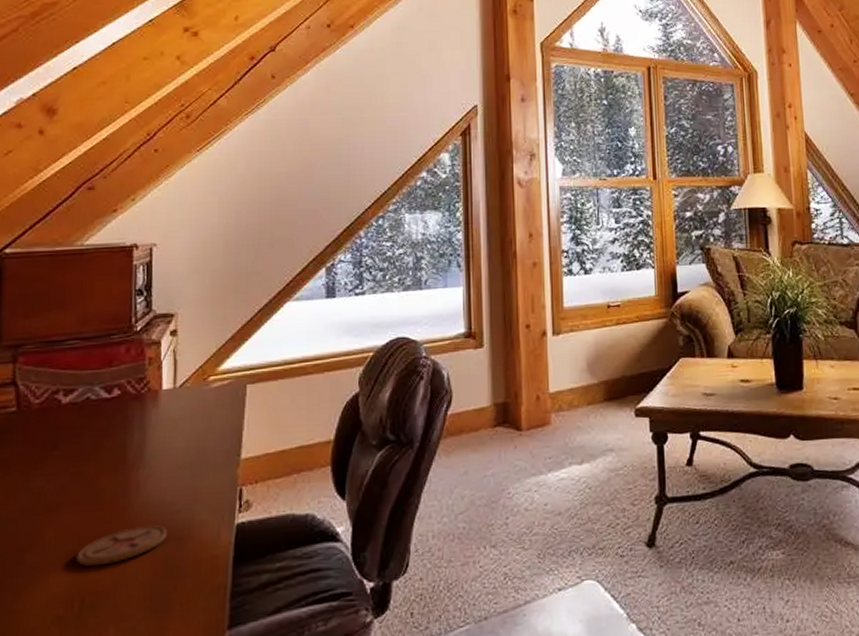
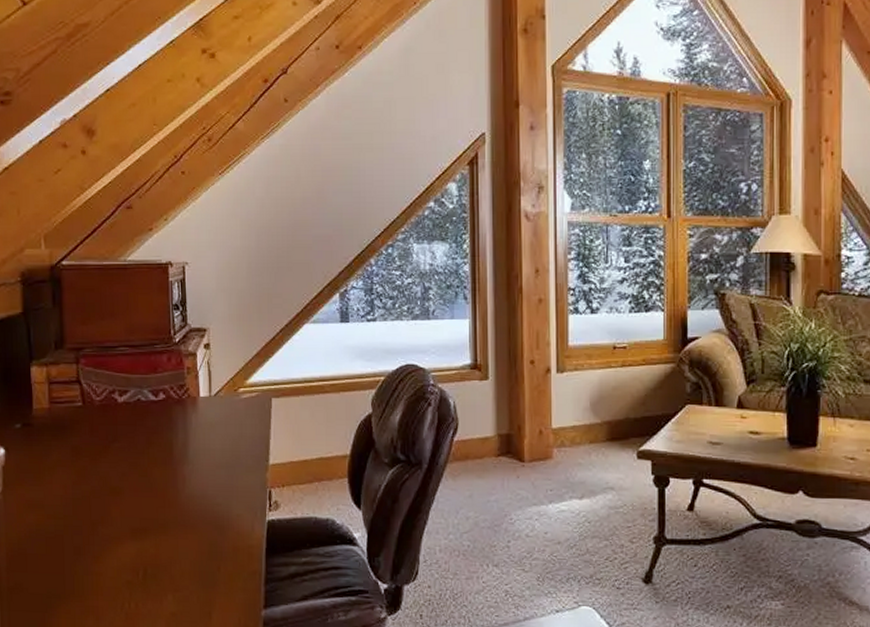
coaster: present [76,525,167,567] -> none [138,514,210,544]

